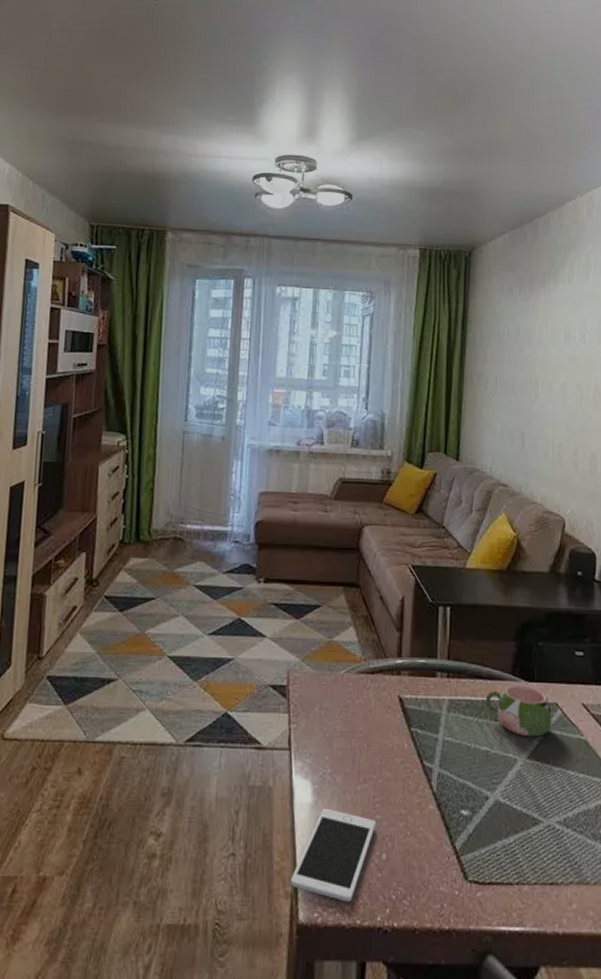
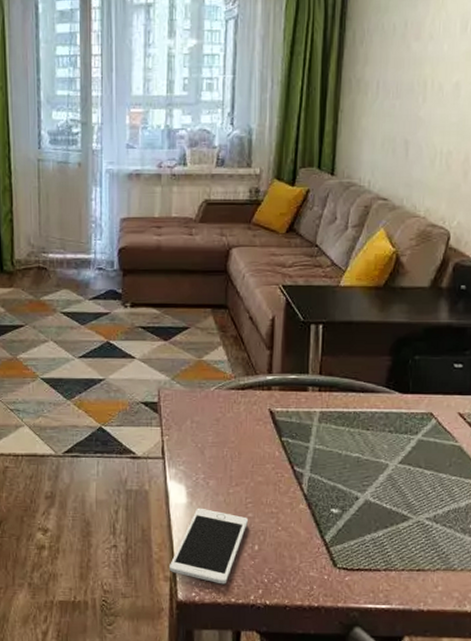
mug: present [485,685,552,737] -> none [357,397,426,444]

